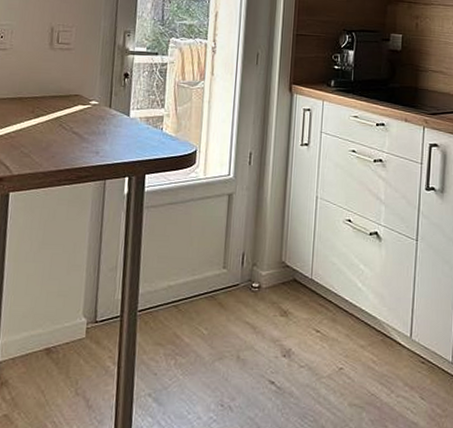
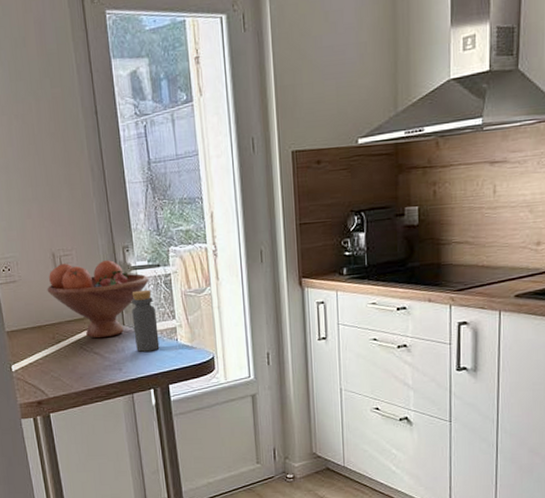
fruit bowl: none [37,38,145,118] -> present [47,260,149,339]
bottle: none [118,75,146,138] -> present [131,289,160,352]

